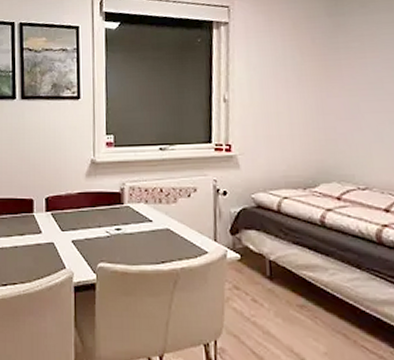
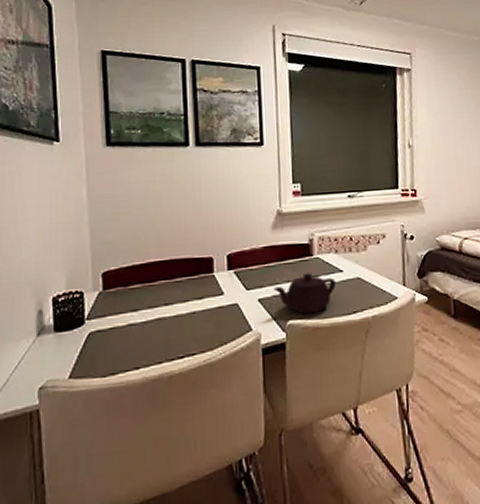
teapot: none [85,220,146,259] -> present [273,273,337,315]

